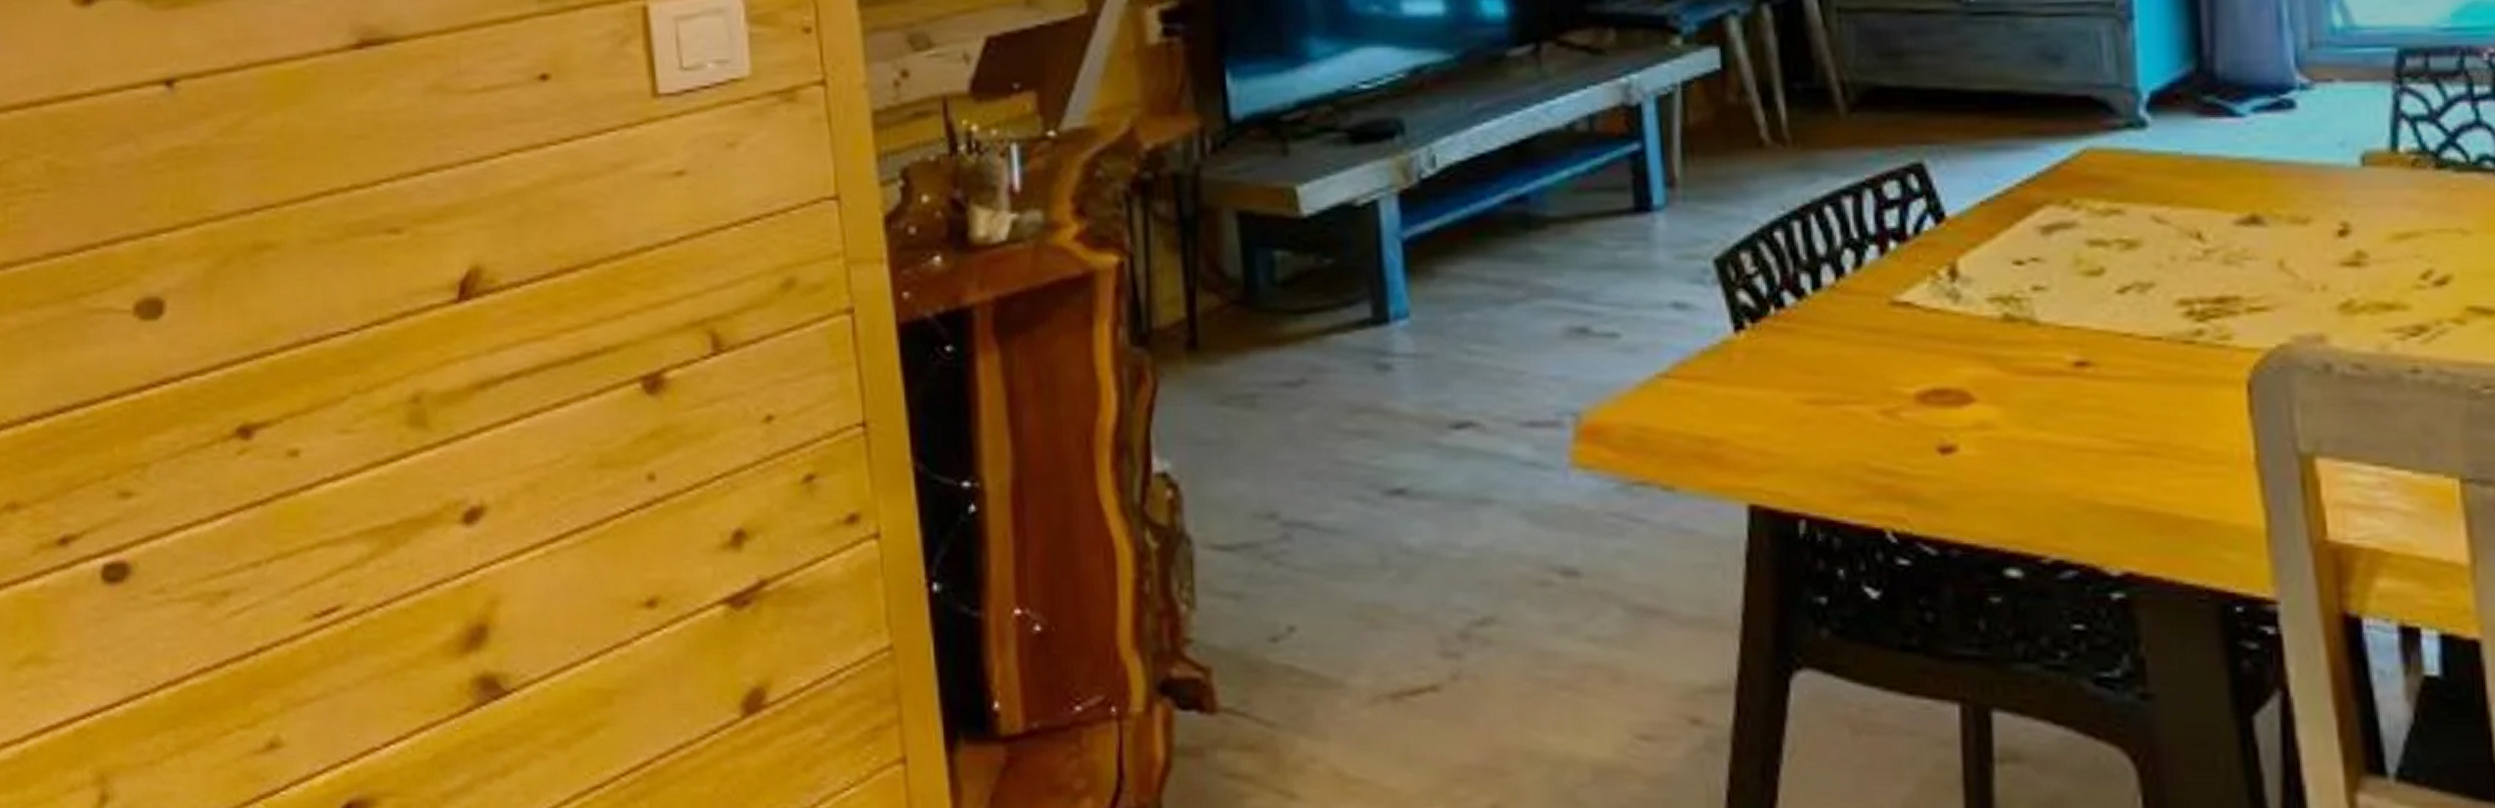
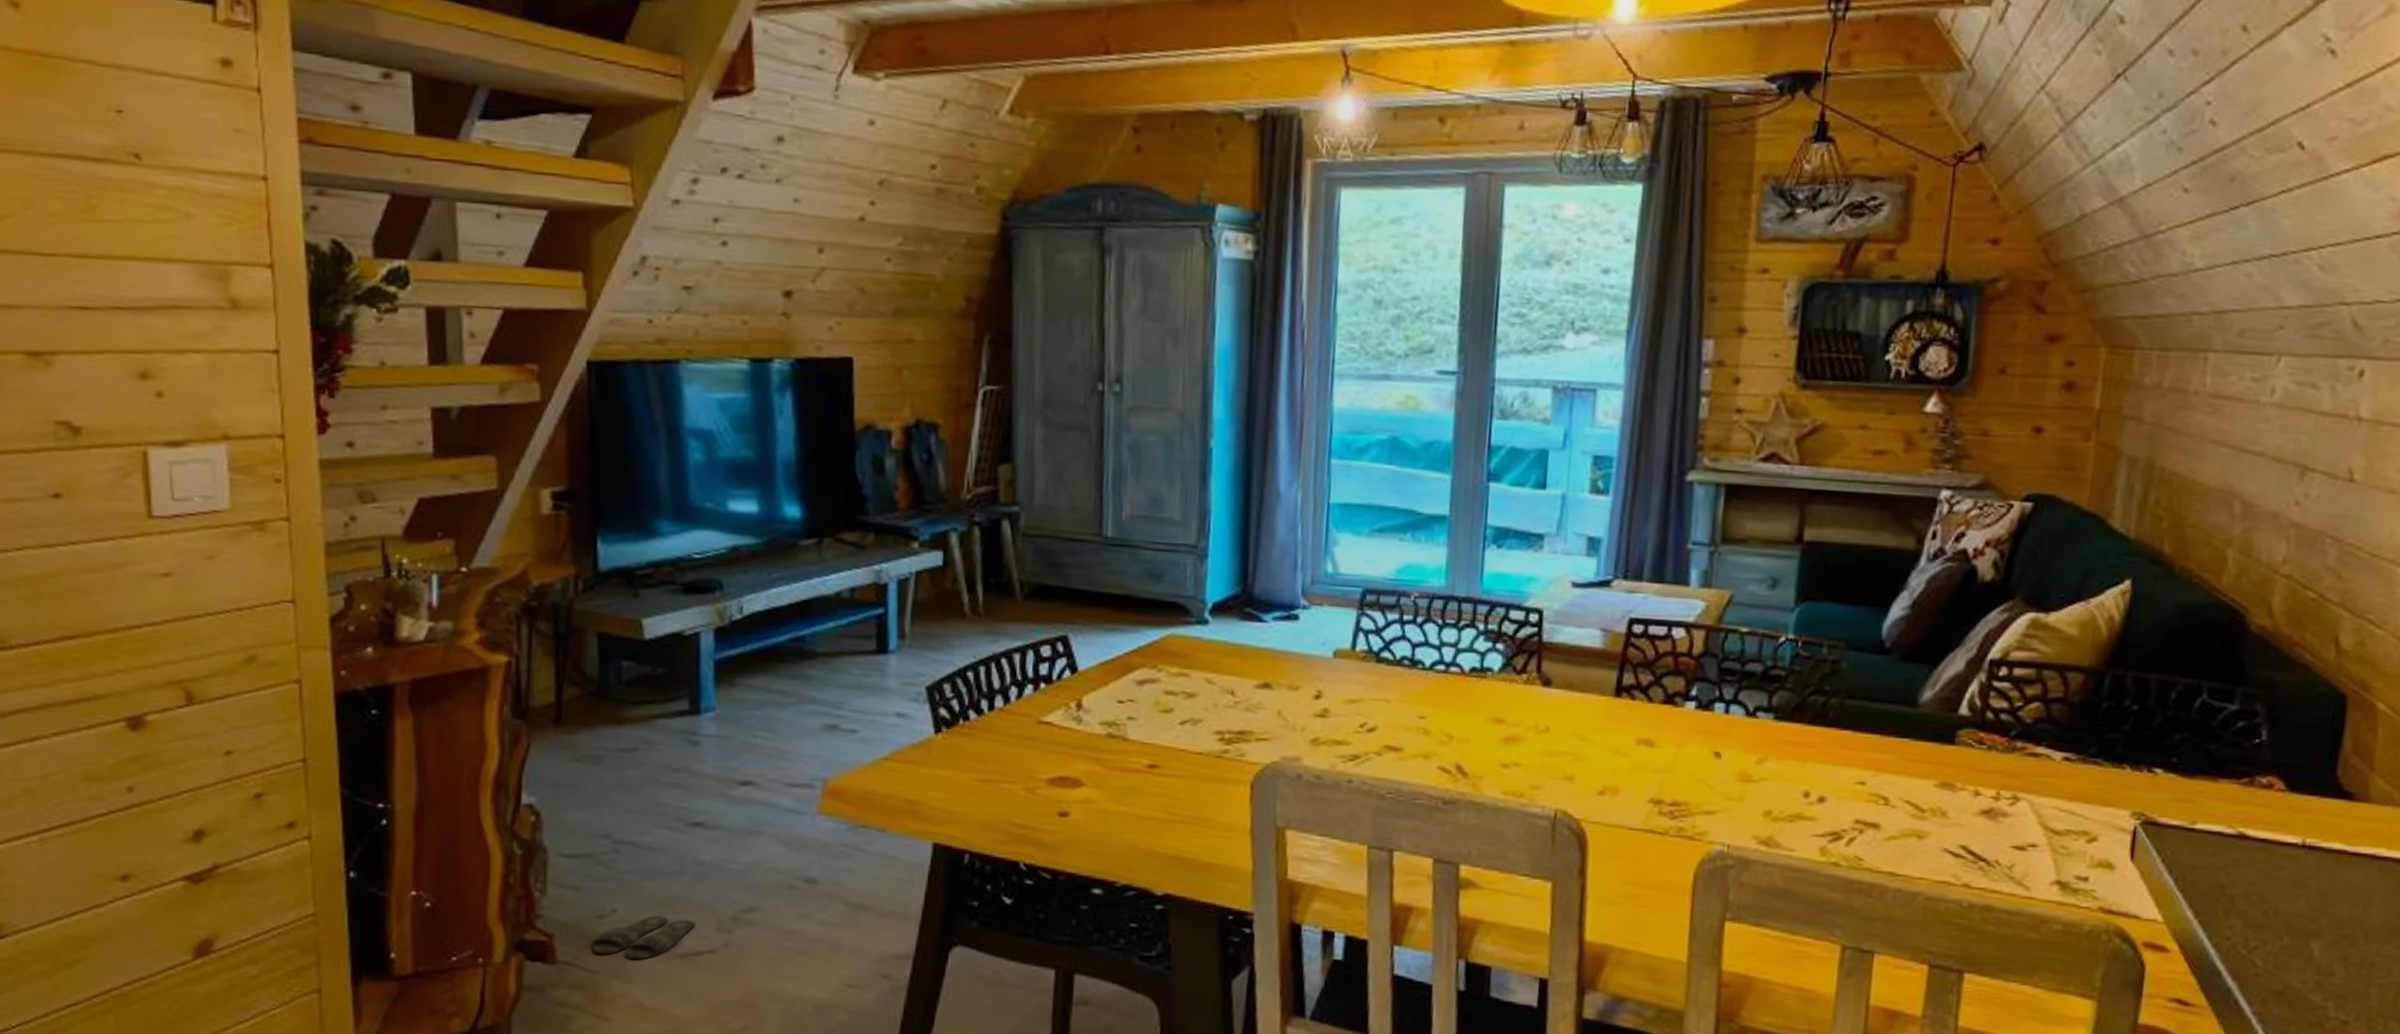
slippers: none [1265,634,1408,704] -> present [592,915,695,960]

